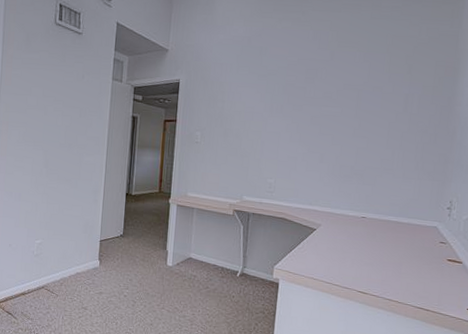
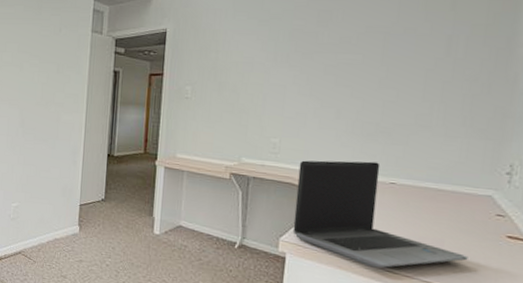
laptop computer: none [285,198,420,290] -> present [292,160,468,268]

